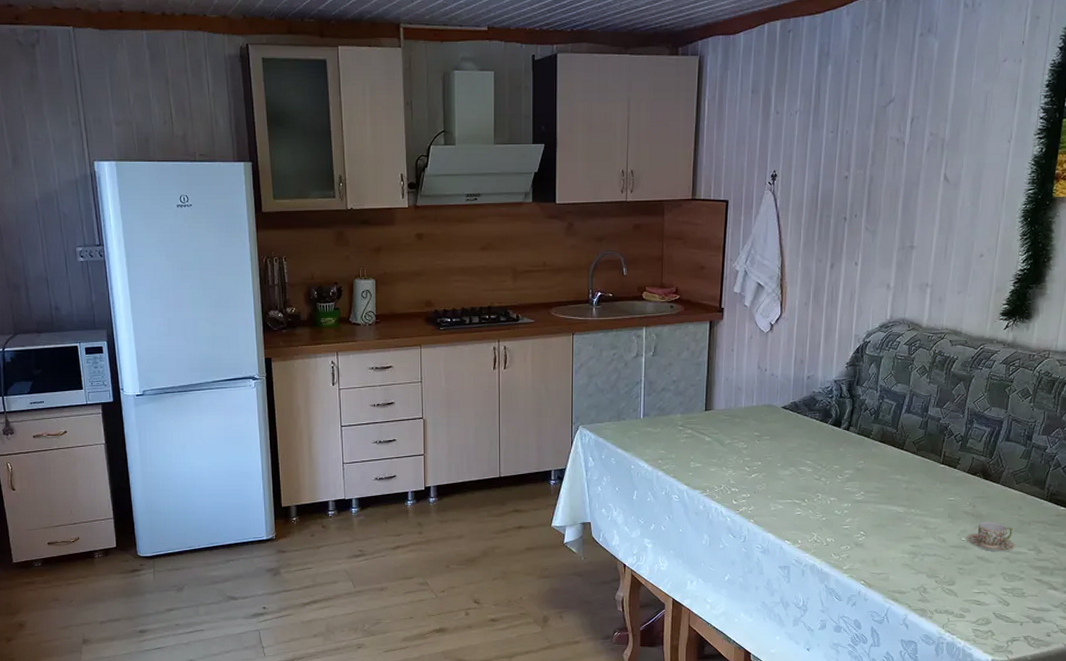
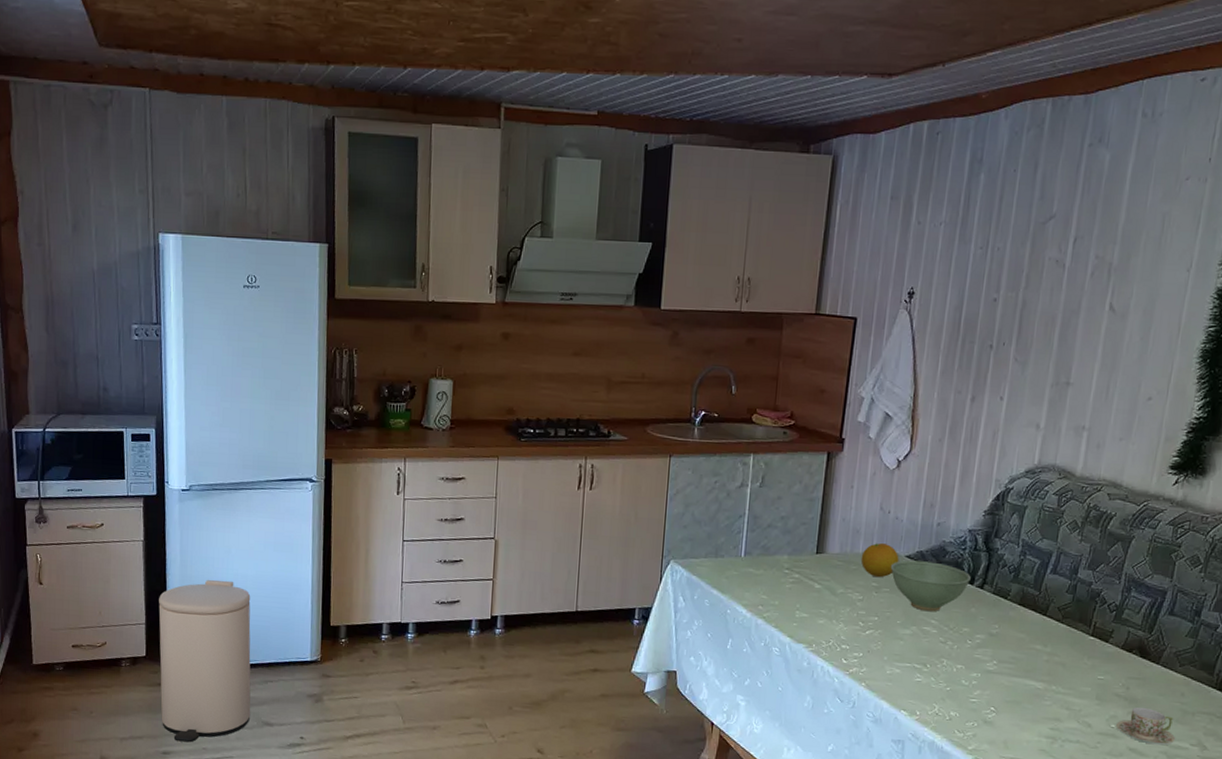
pedal bin: none [124,474,217,620] -> present [158,579,251,743]
fruit: none [743,398,777,428] -> present [861,543,899,578]
bowl: none [769,410,838,454] -> present [890,560,971,612]

